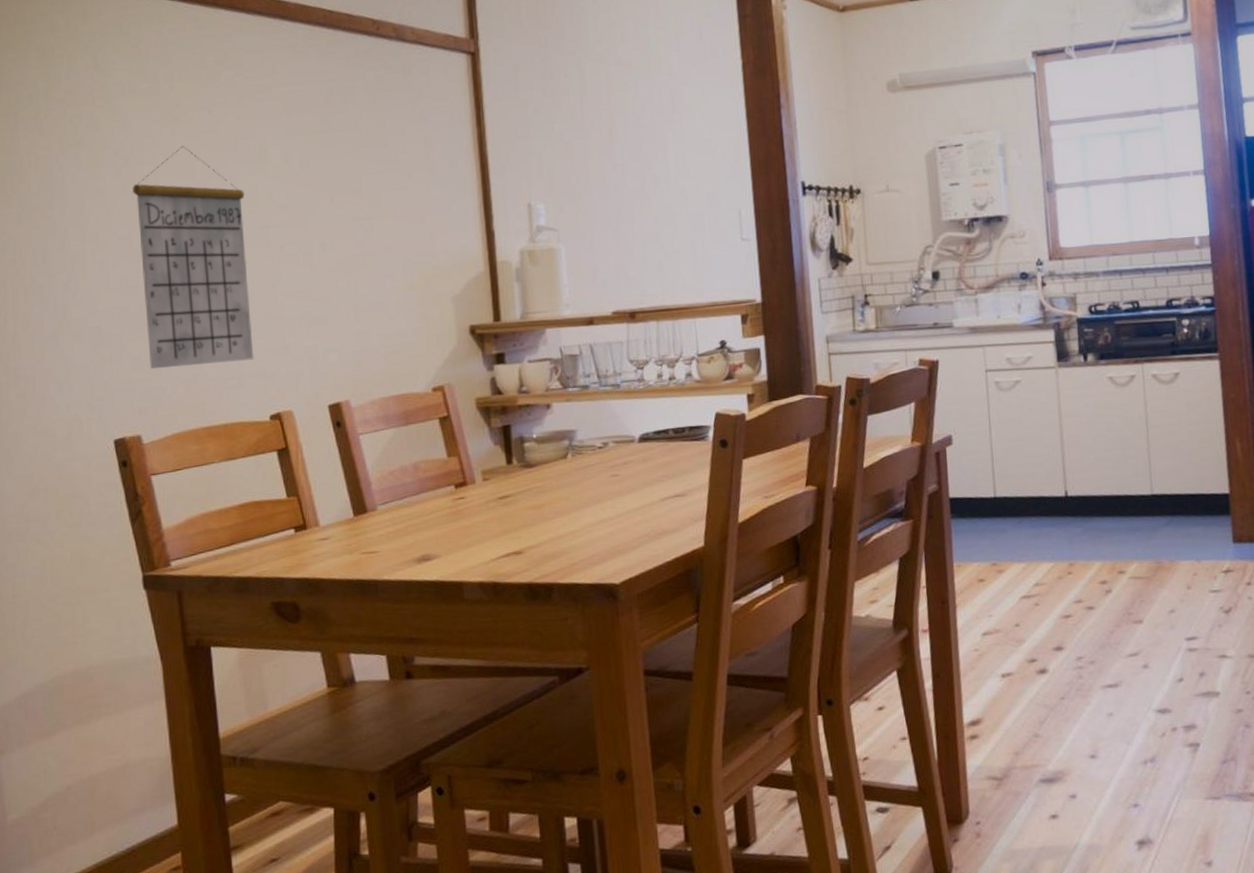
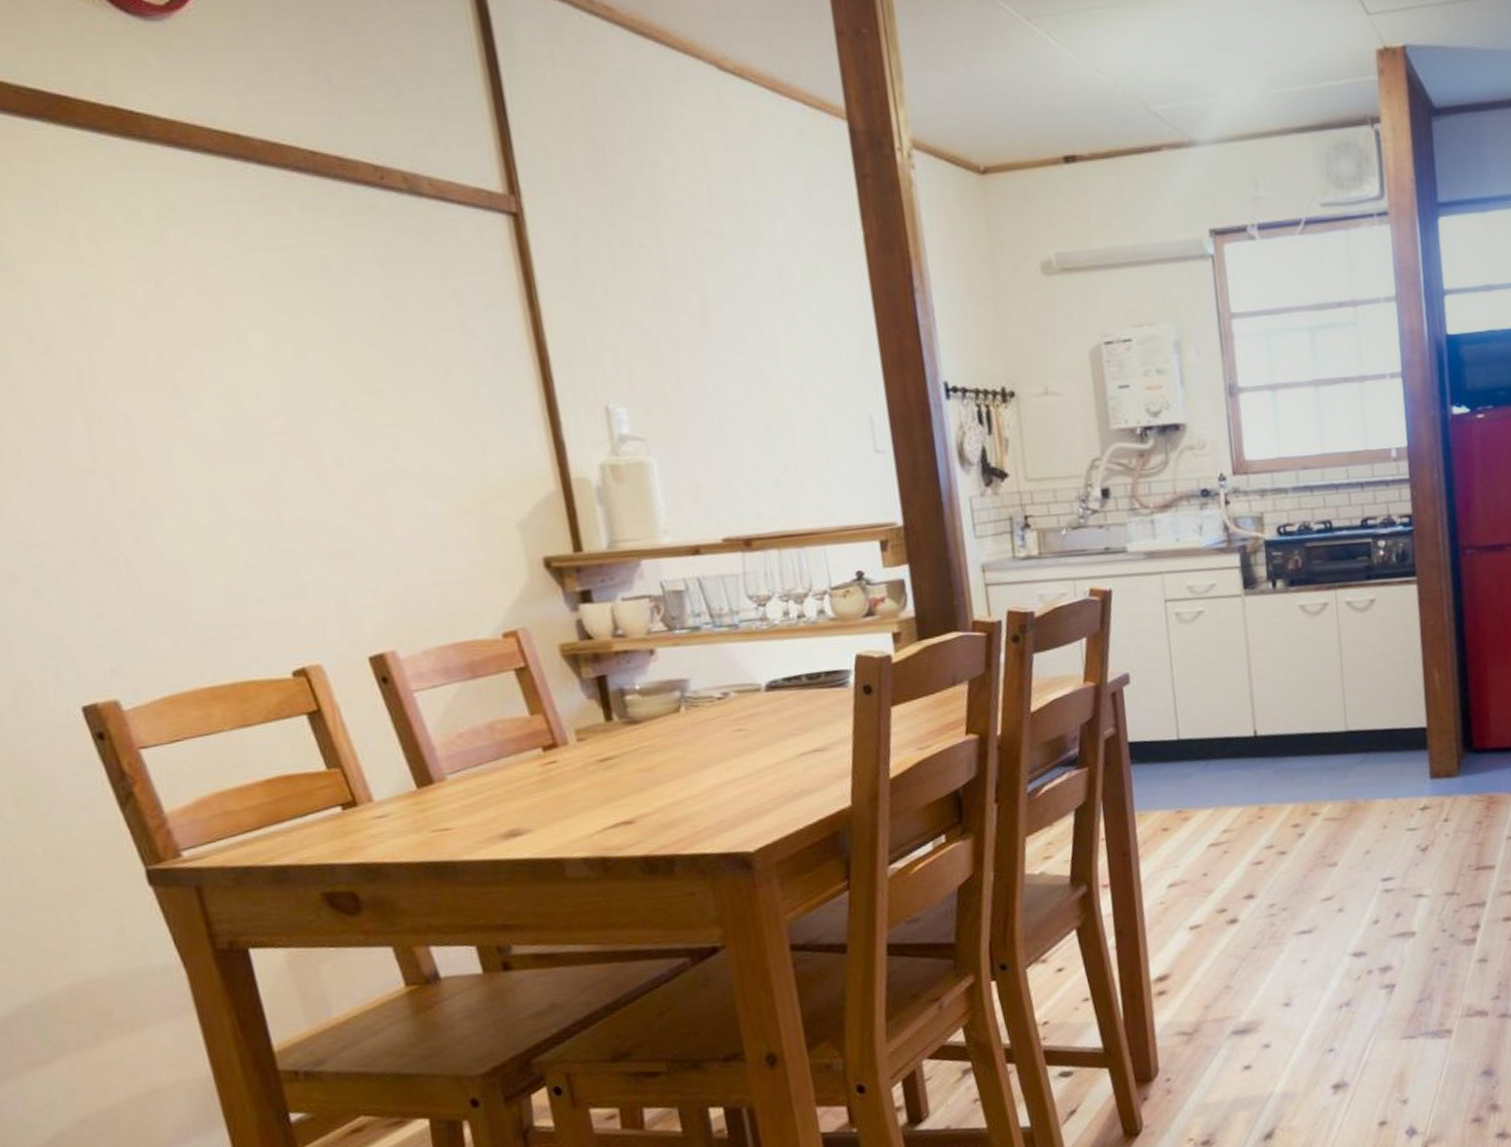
calendar: present [133,145,254,370] -> none [60,328,262,618]

